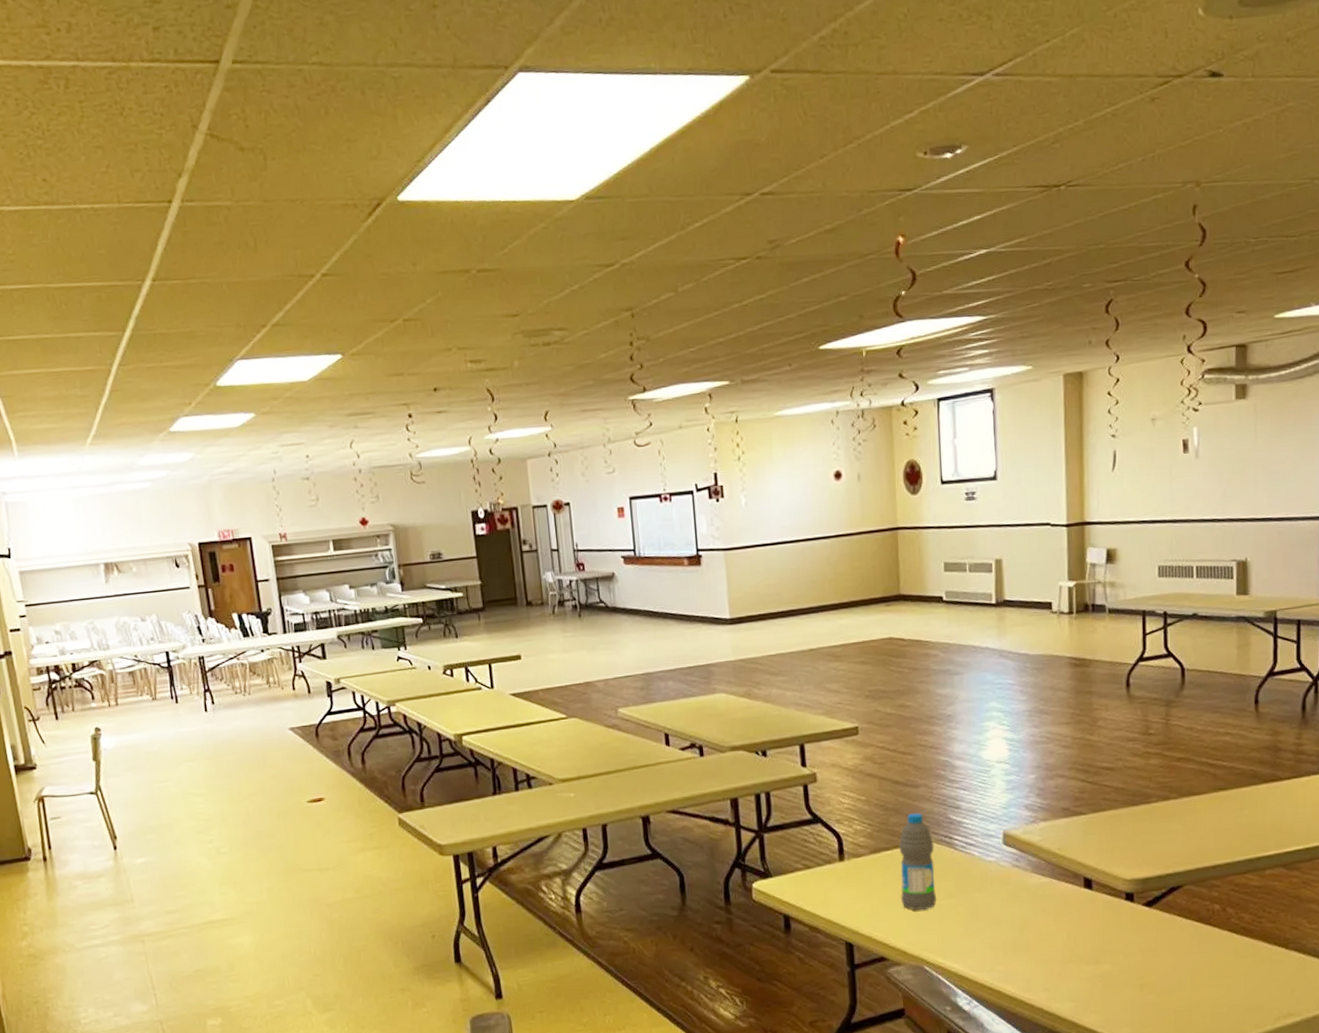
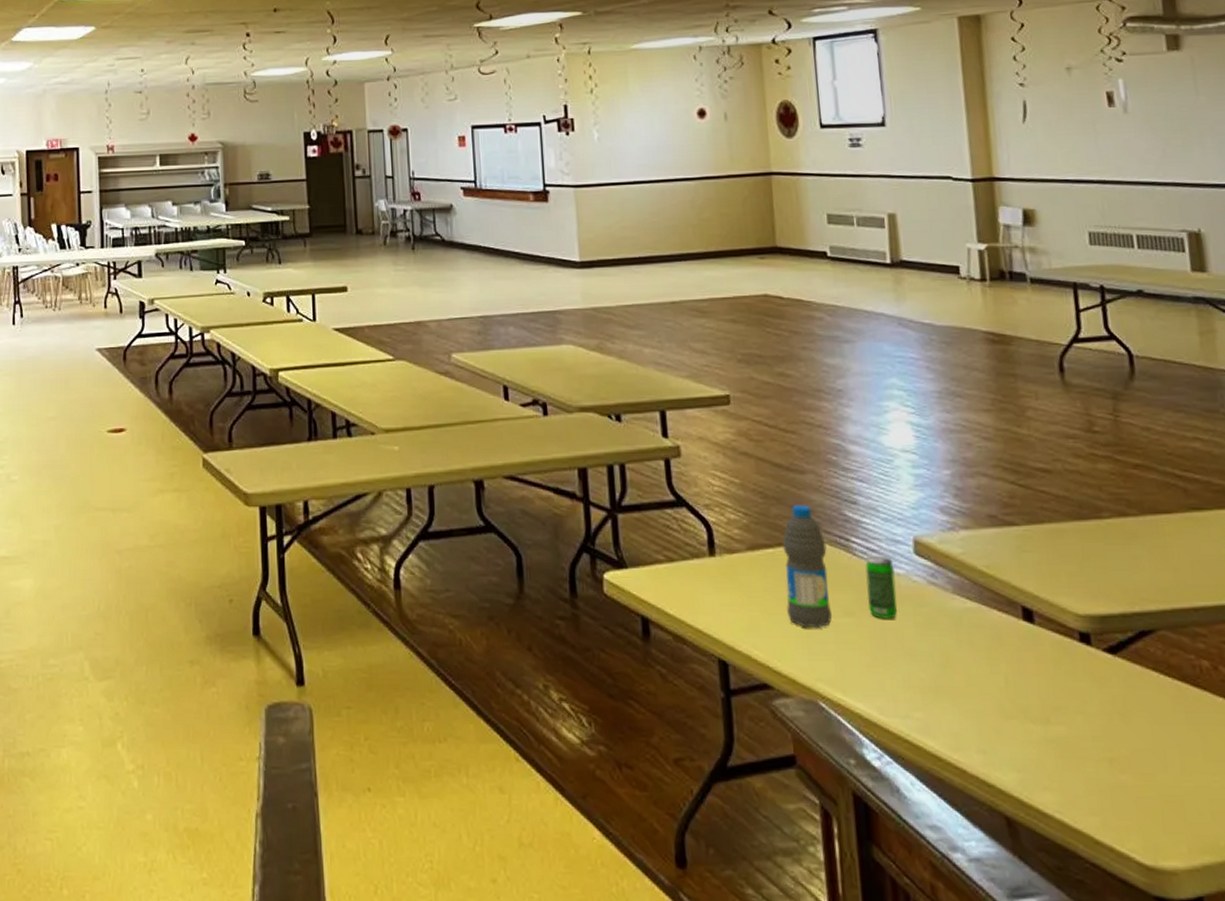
beverage can: none [964,847,988,898] -> present [865,555,898,619]

